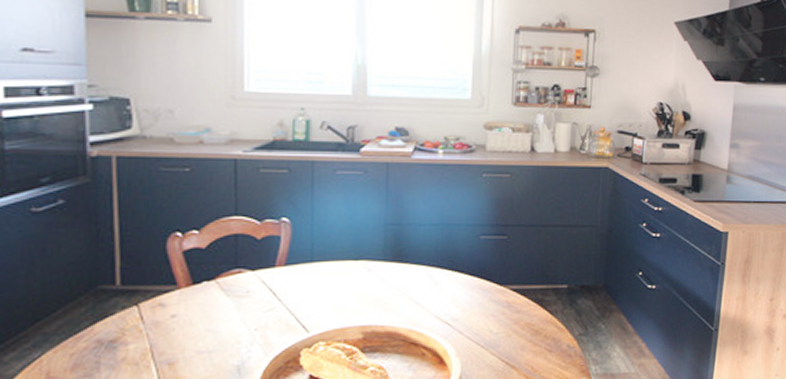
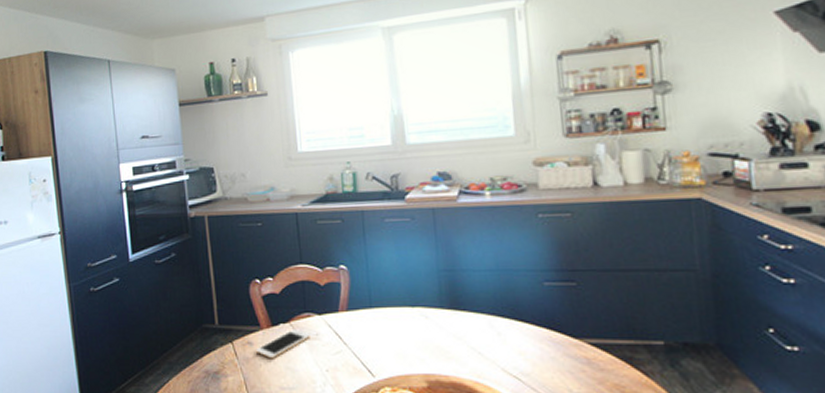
cell phone: none [168,287,240,321] -> present [255,330,310,359]

